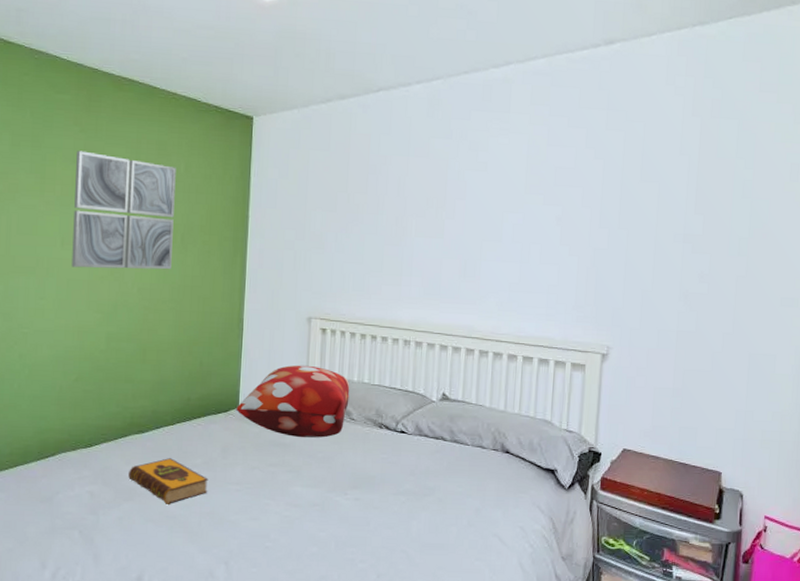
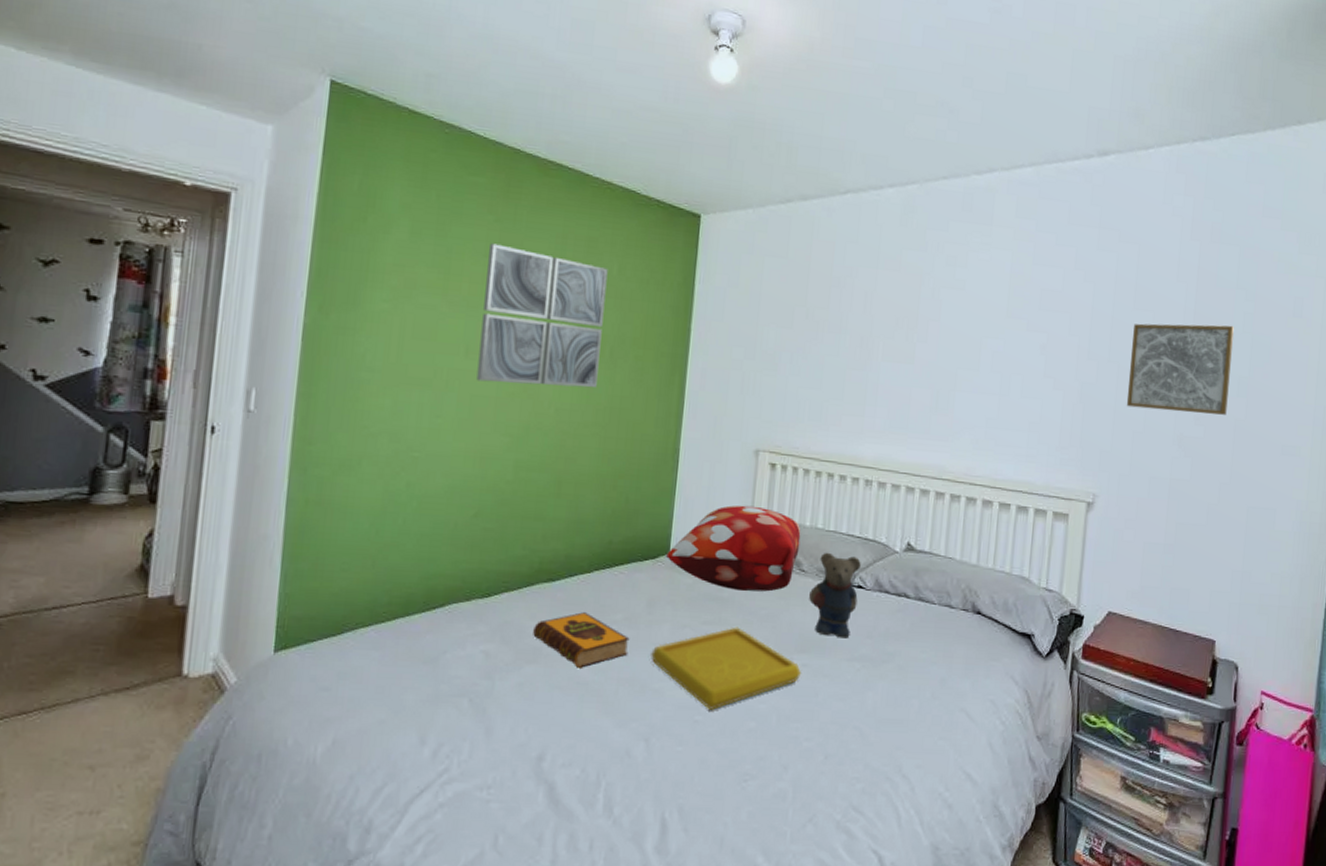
serving tray: none [227,468,354,538] -> present [651,627,801,710]
teddy bear: none [359,403,403,476] -> present [809,552,861,639]
wall art: none [635,191,734,273] -> present [1126,323,1234,415]

